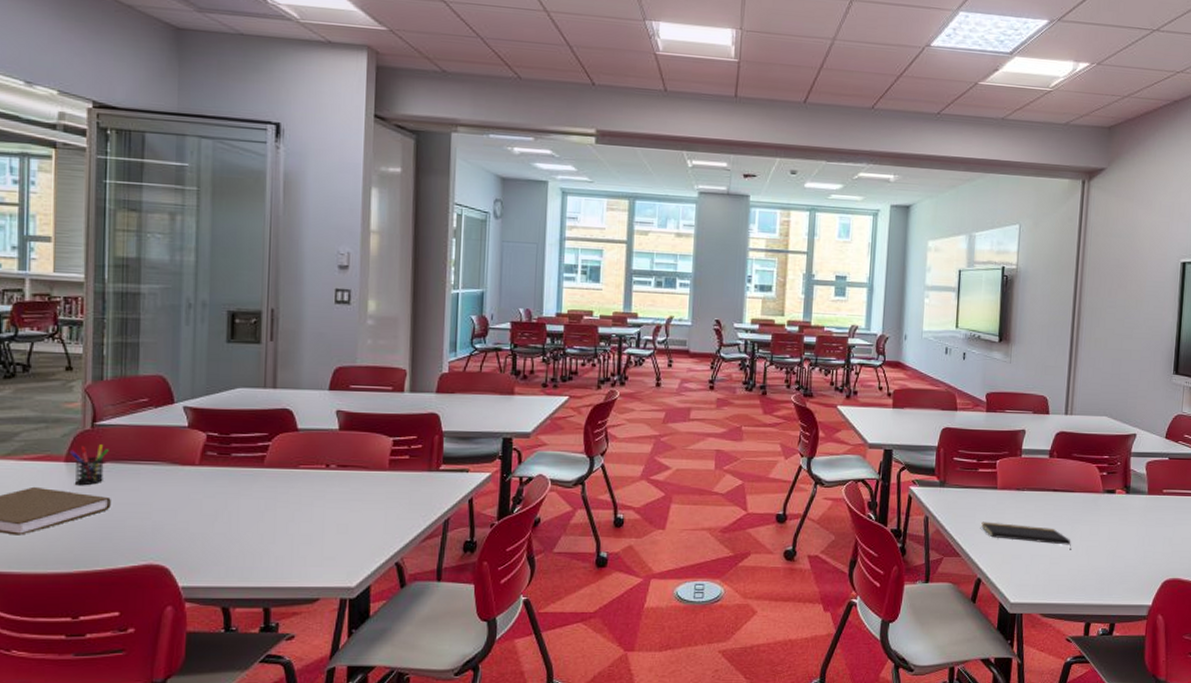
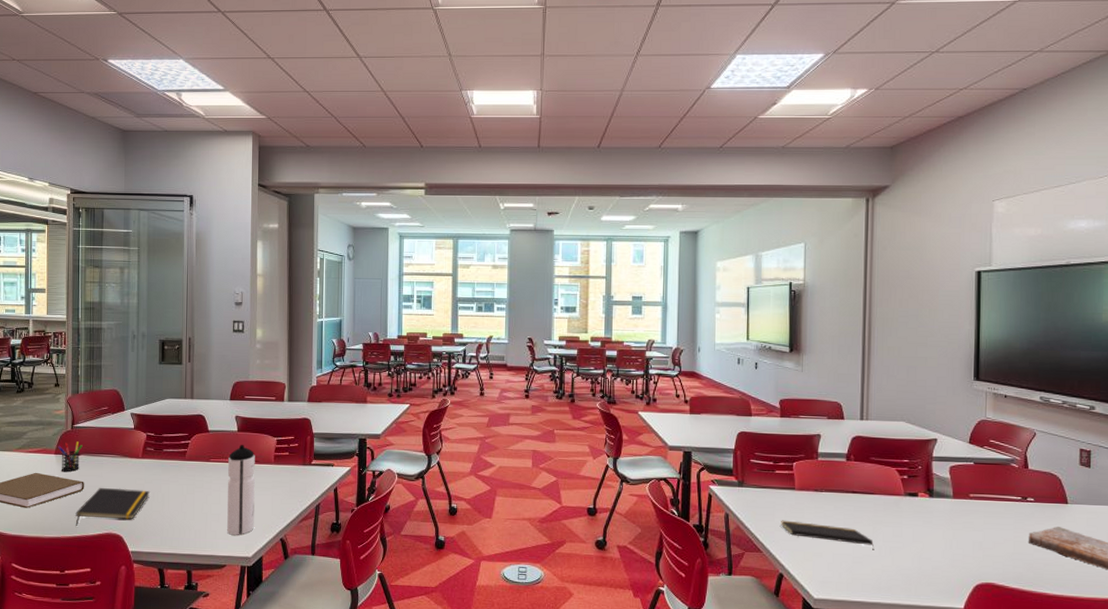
notepad: none [96,505,212,557] -> present [75,488,151,526]
water bottle: none [322,447,363,561] -> present [227,445,255,535]

